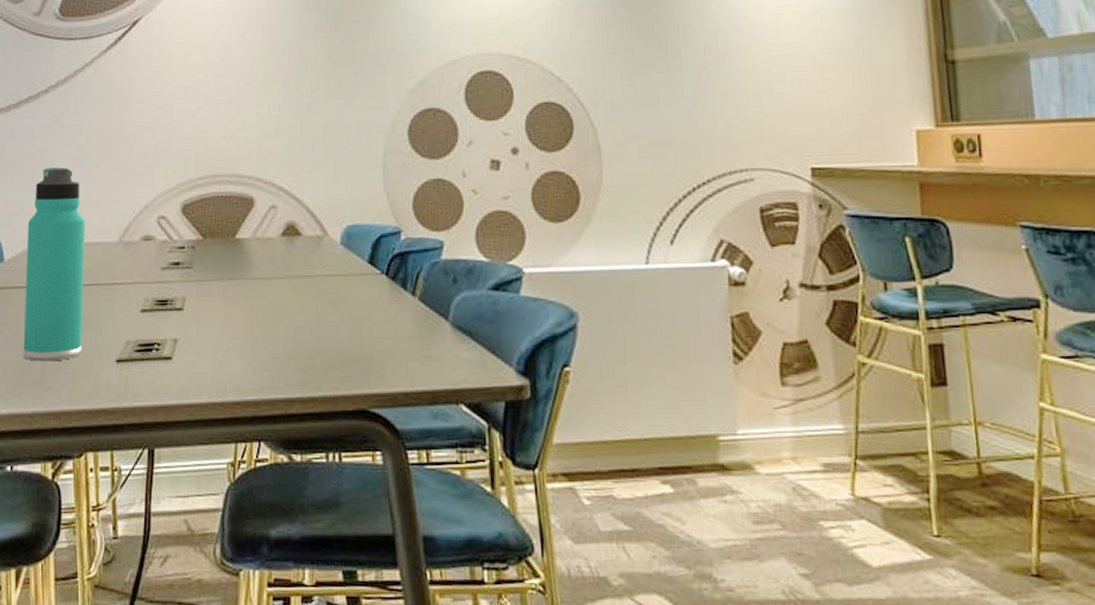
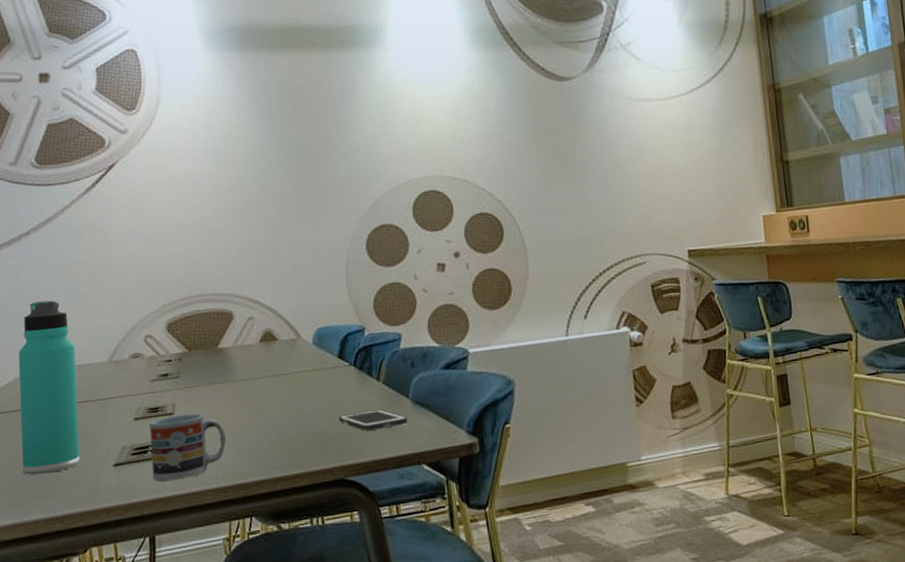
cup: none [156,312,238,387] -> present [148,413,227,481]
cell phone: none [364,330,446,355] -> present [338,409,408,431]

